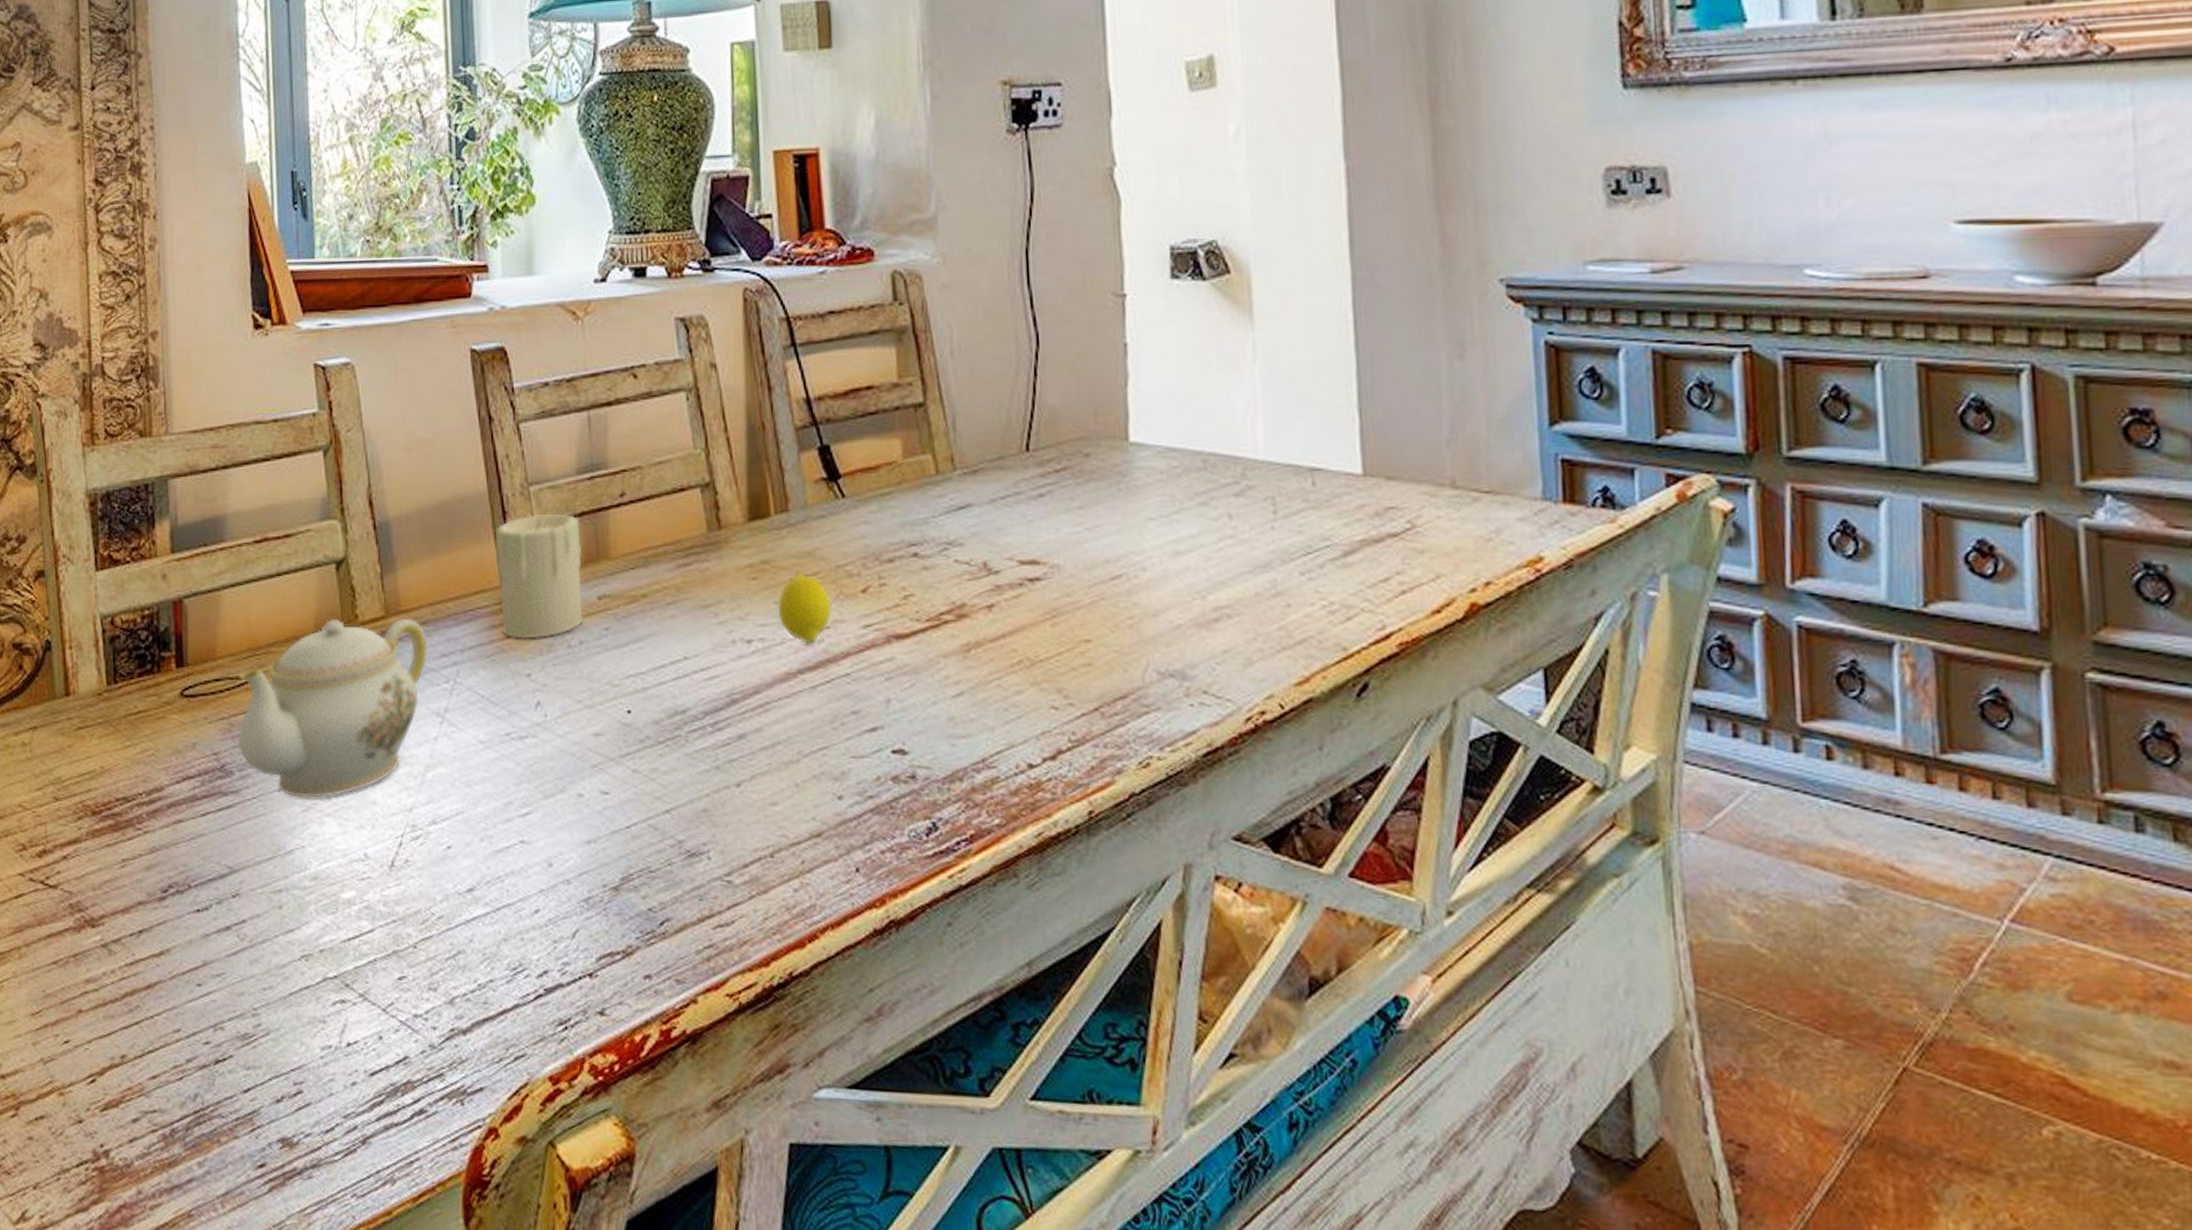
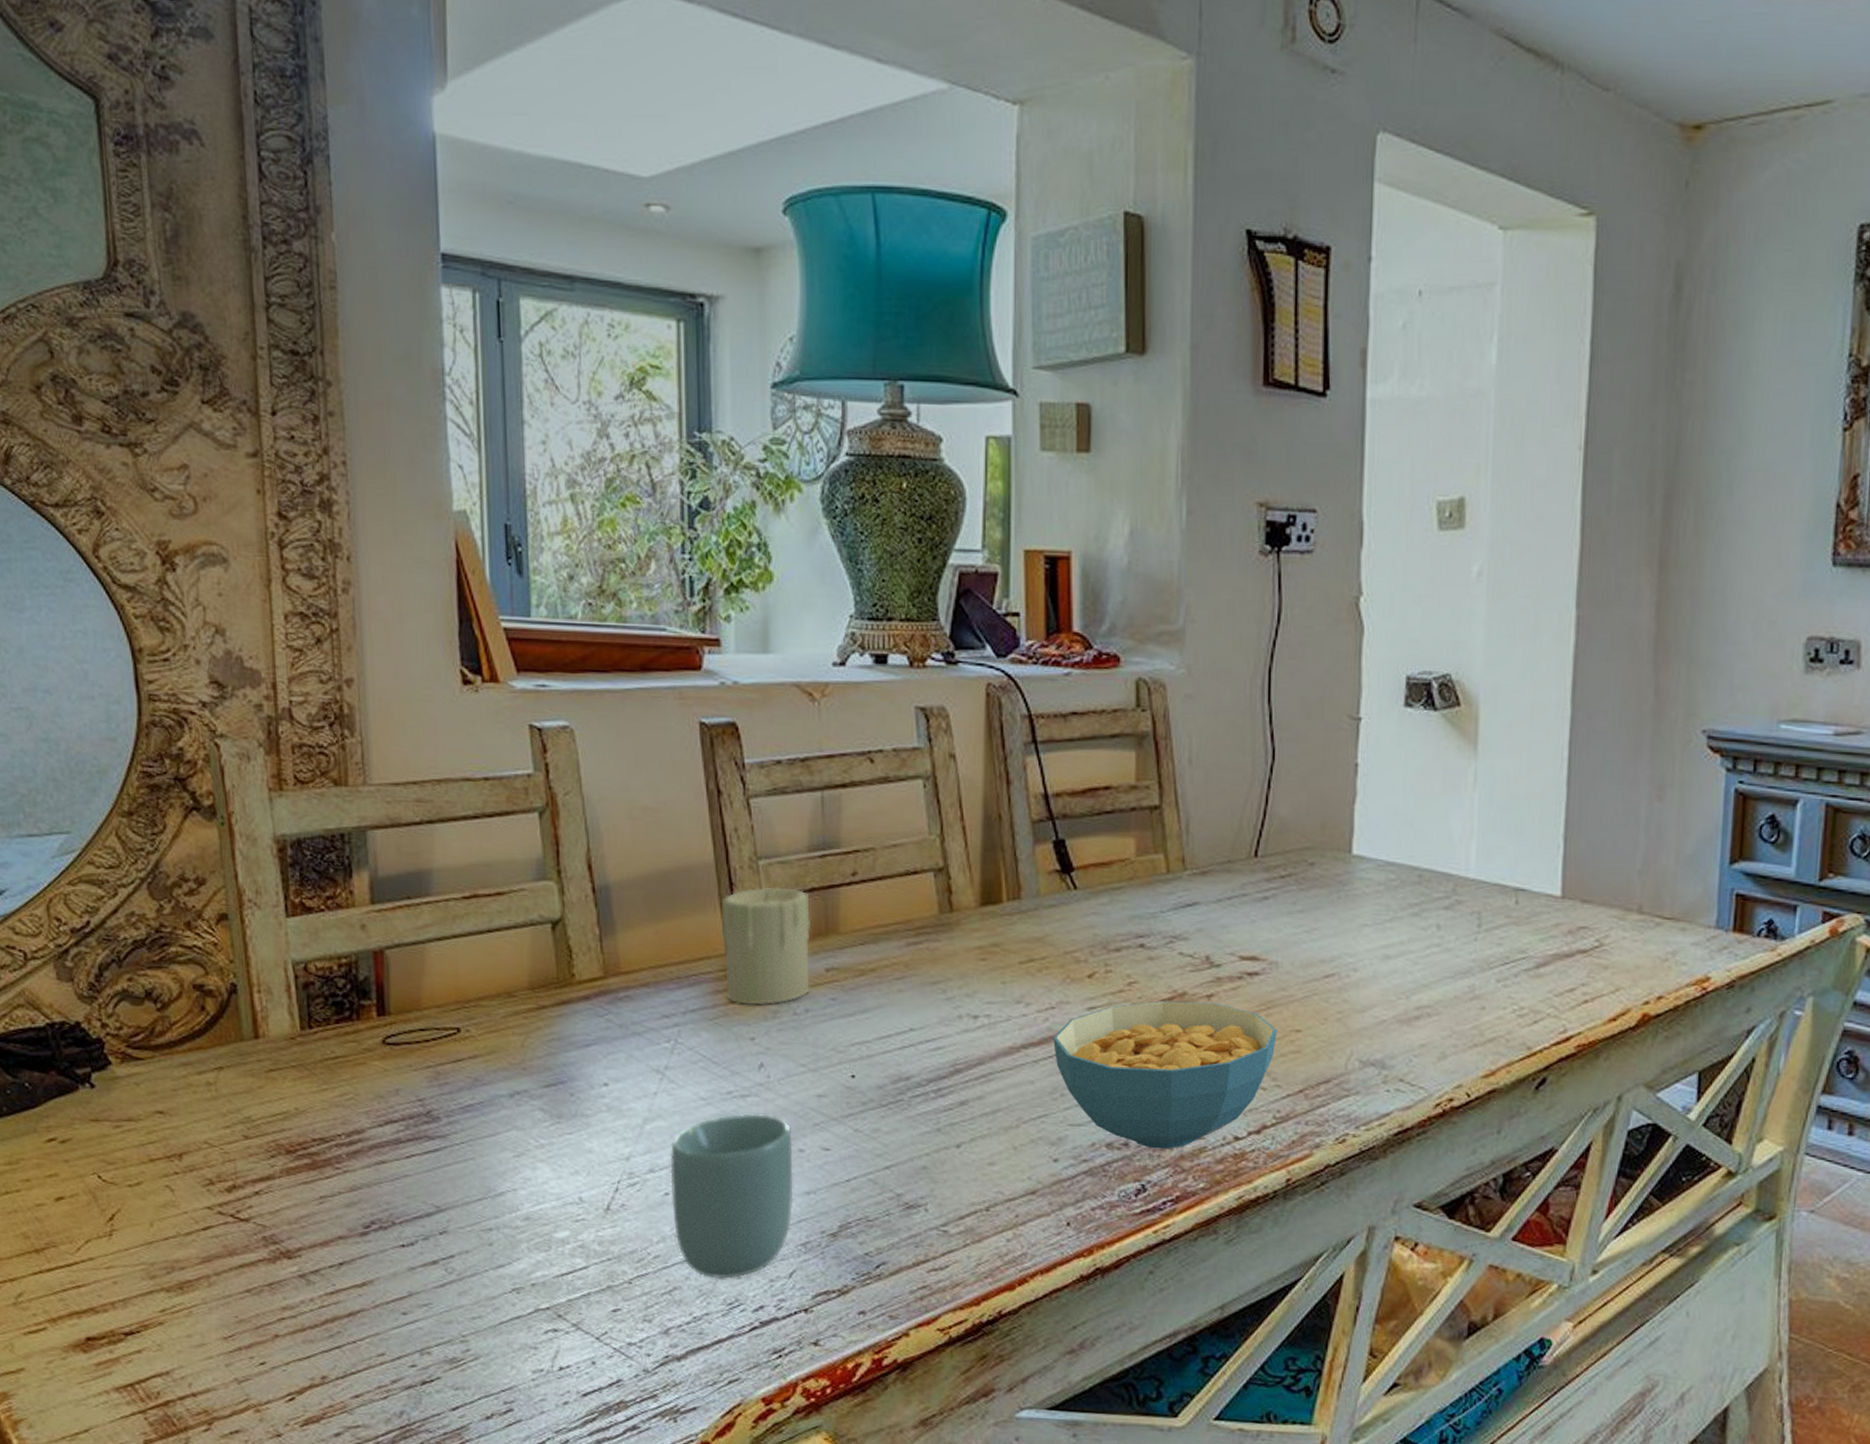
teapot: present [237,618,429,799] -> none [444,976,649,1146]
cup: none [451,756,574,941] -> present [670,1113,794,1279]
fruit: present [777,572,832,644] -> none [1005,955,1058,1022]
cereal bowl: none [830,614,1065,781] -> present [1053,1000,1277,1150]

